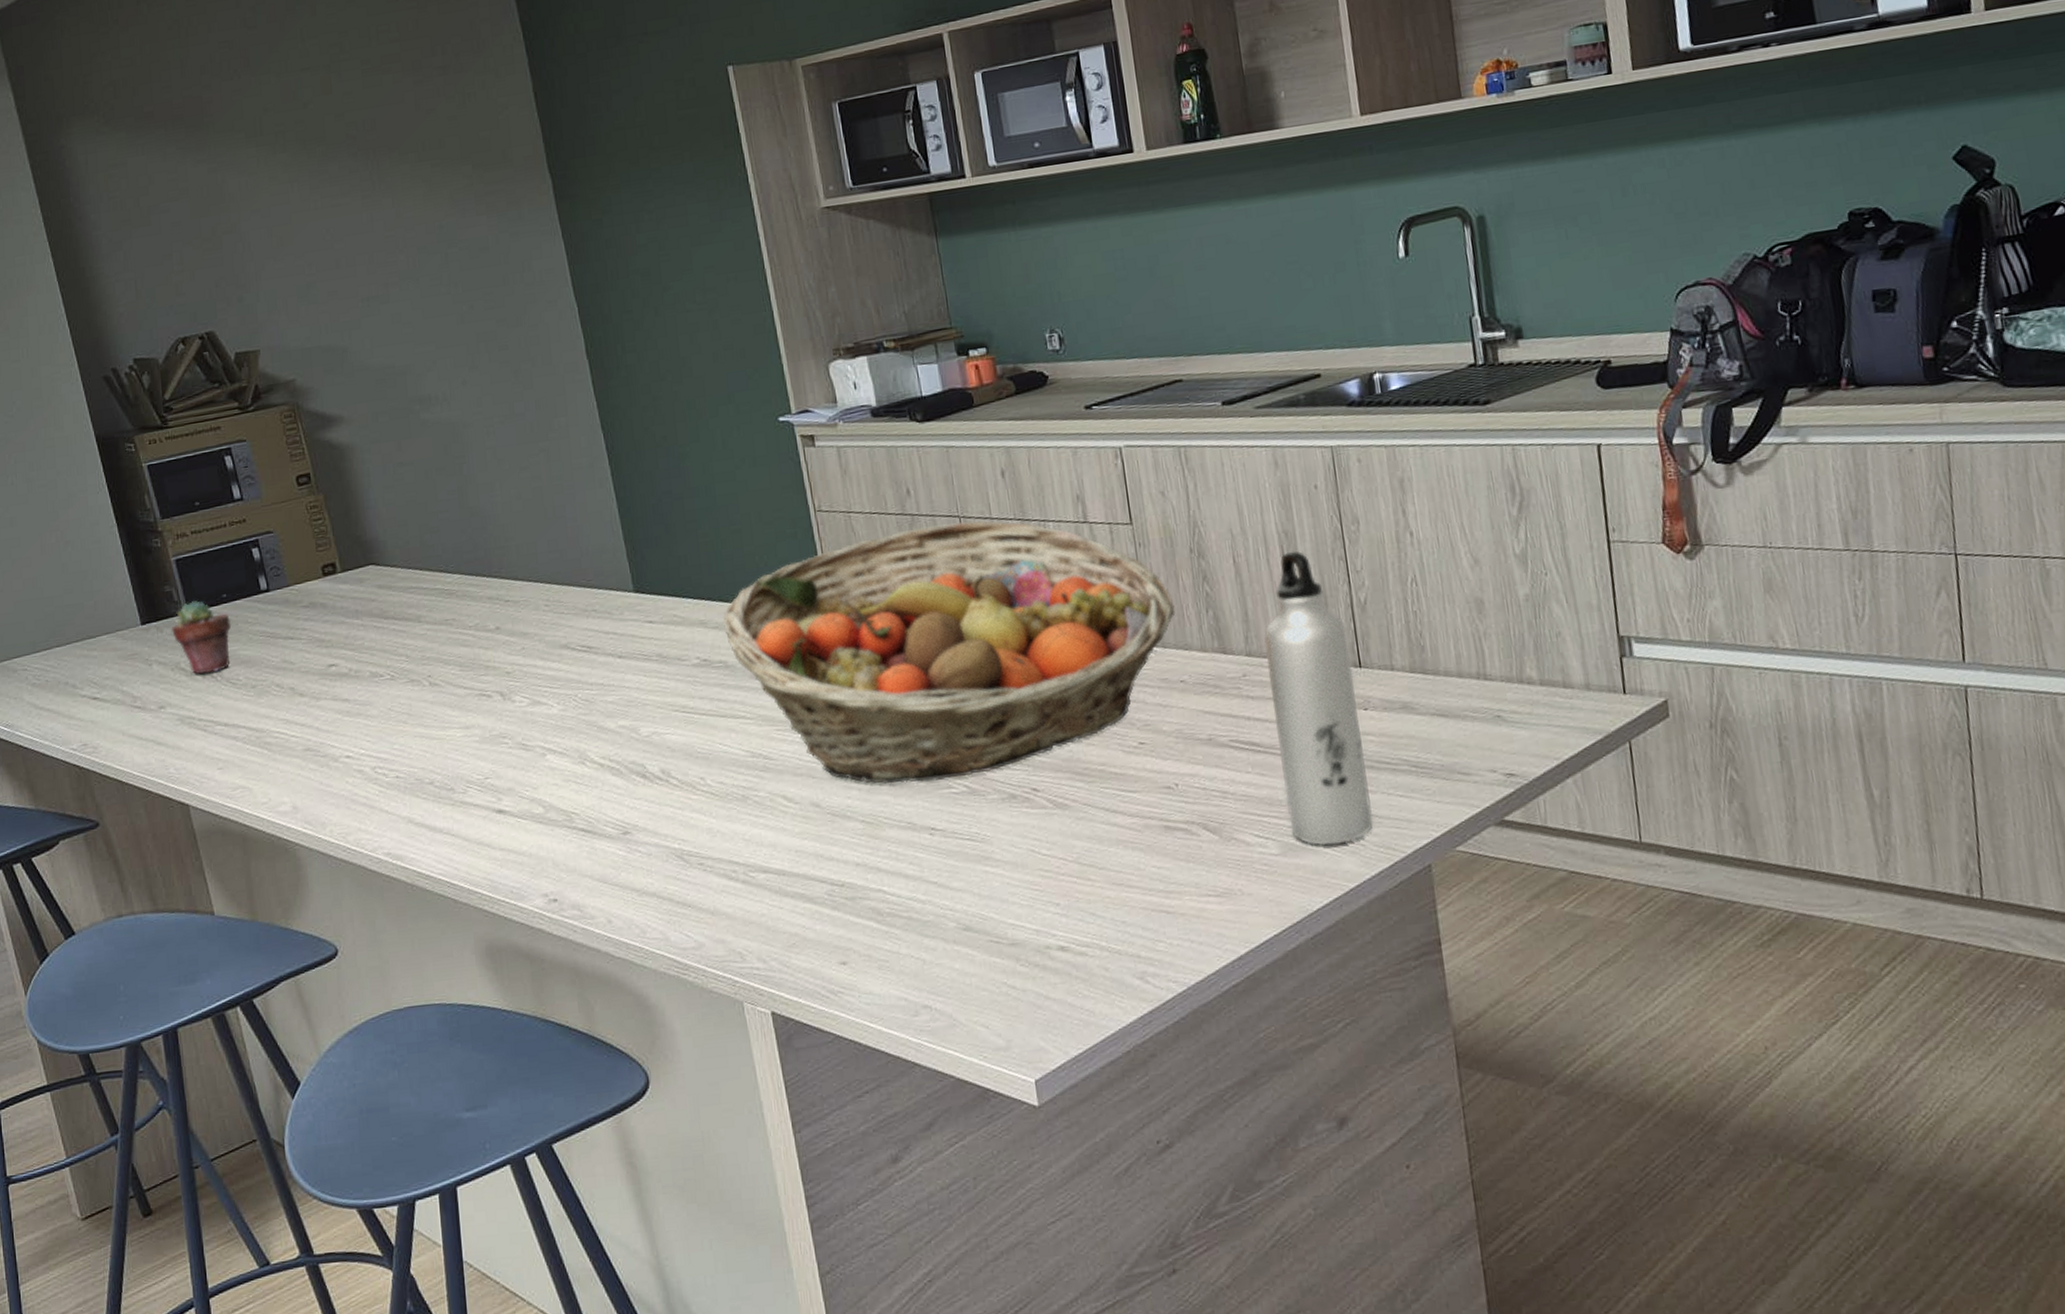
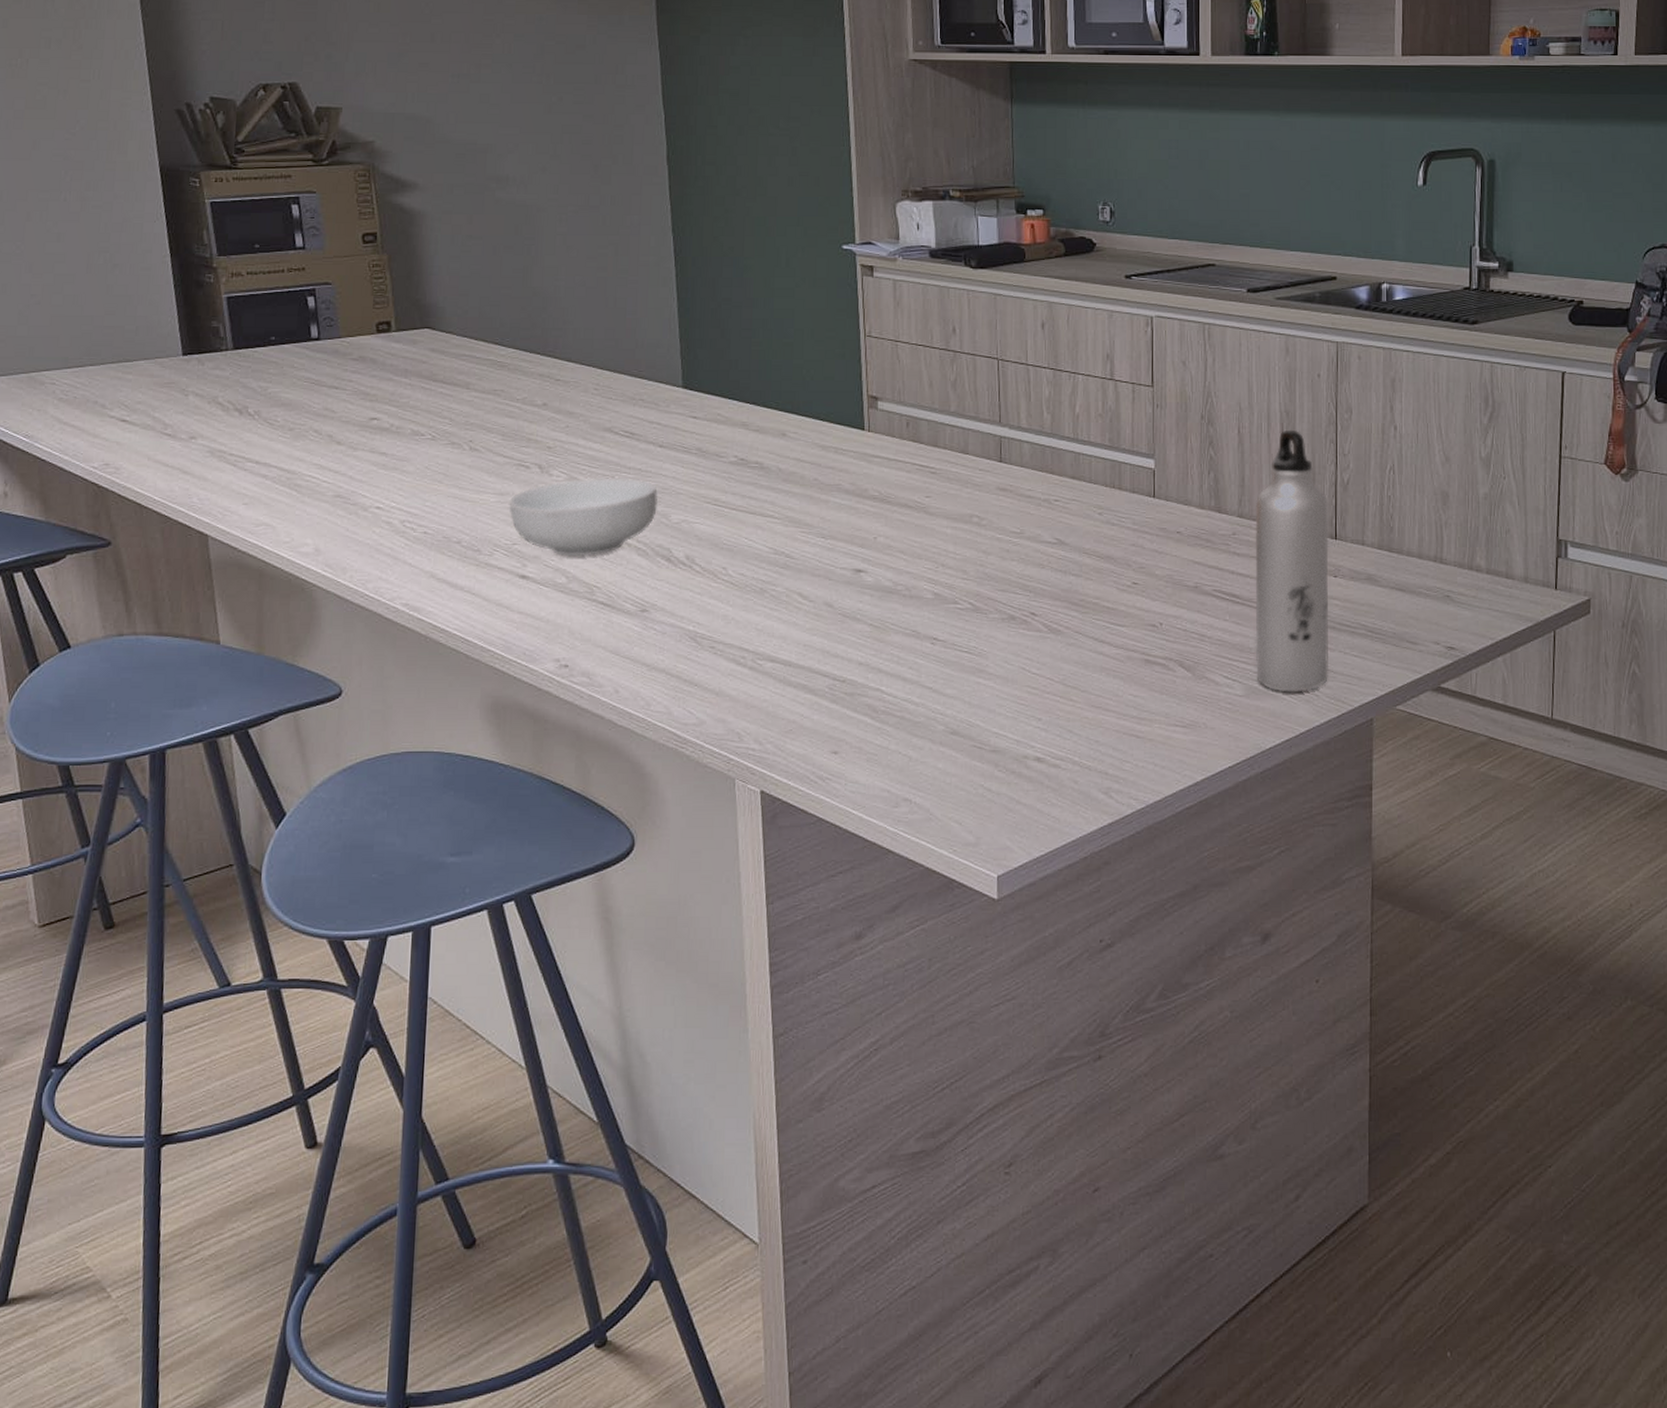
potted succulent: present [171,600,232,674] -> none [212,339,277,411]
cereal bowl: none [475,694,626,785] -> present [509,478,659,557]
fruit basket: present [723,519,1176,784] -> none [764,363,1181,595]

